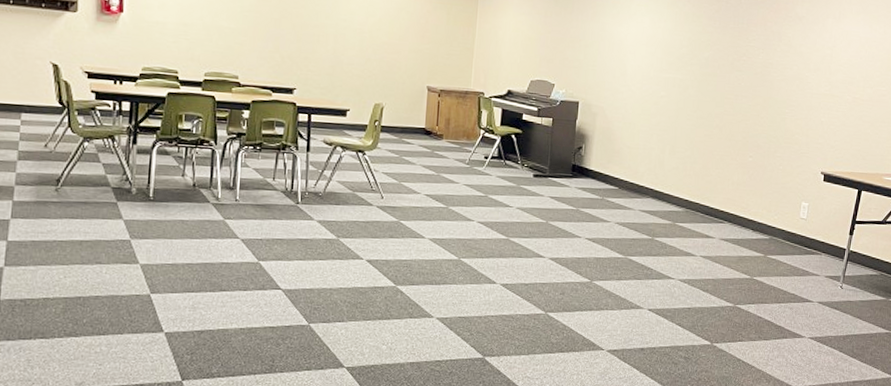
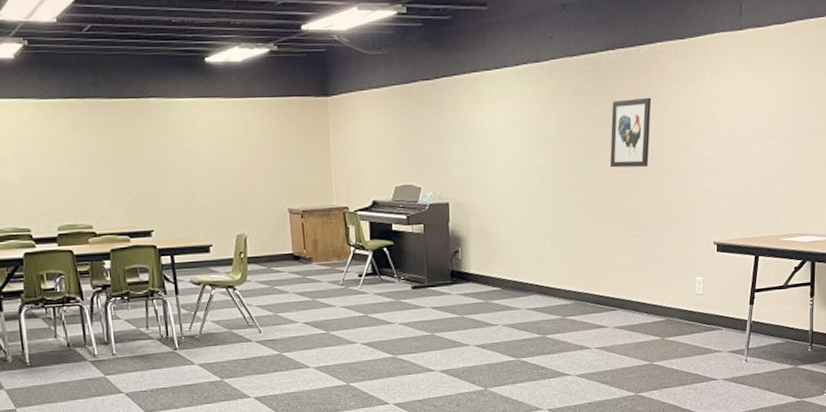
wall art: none [732,31,777,95] -> present [609,97,652,168]

